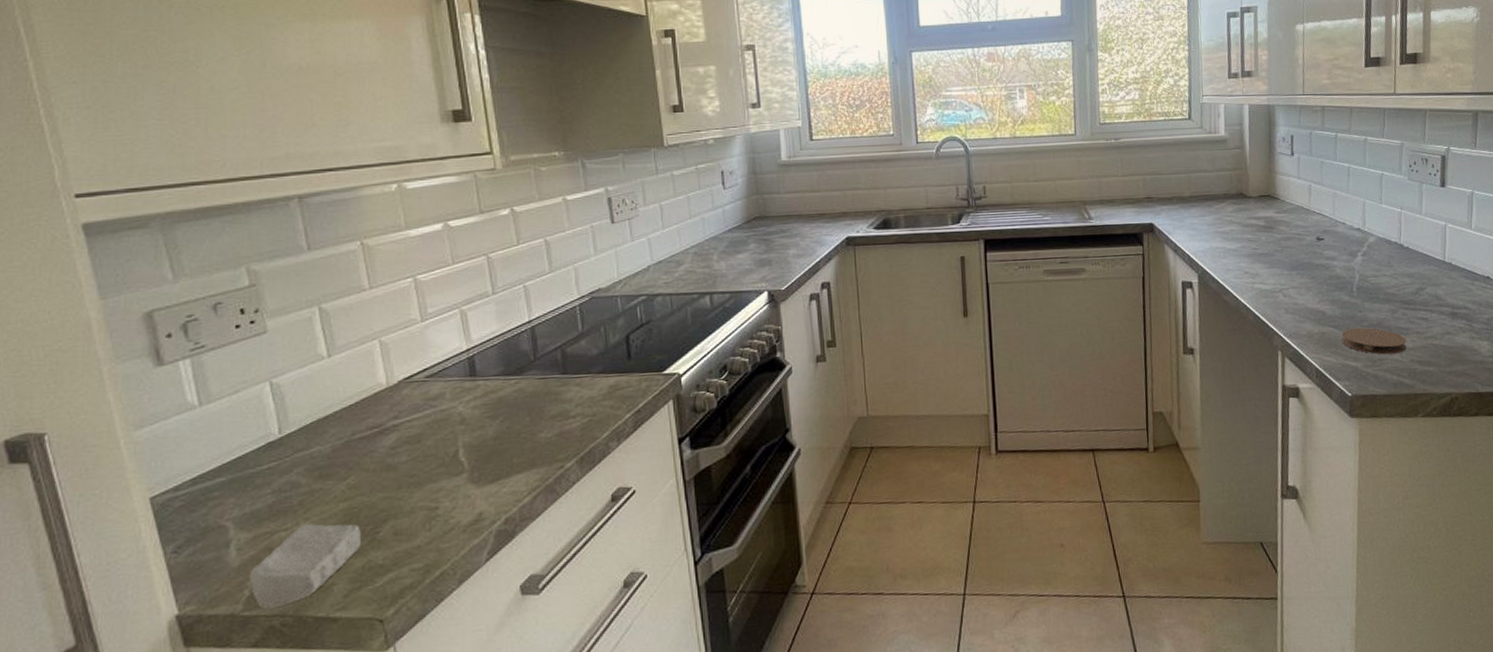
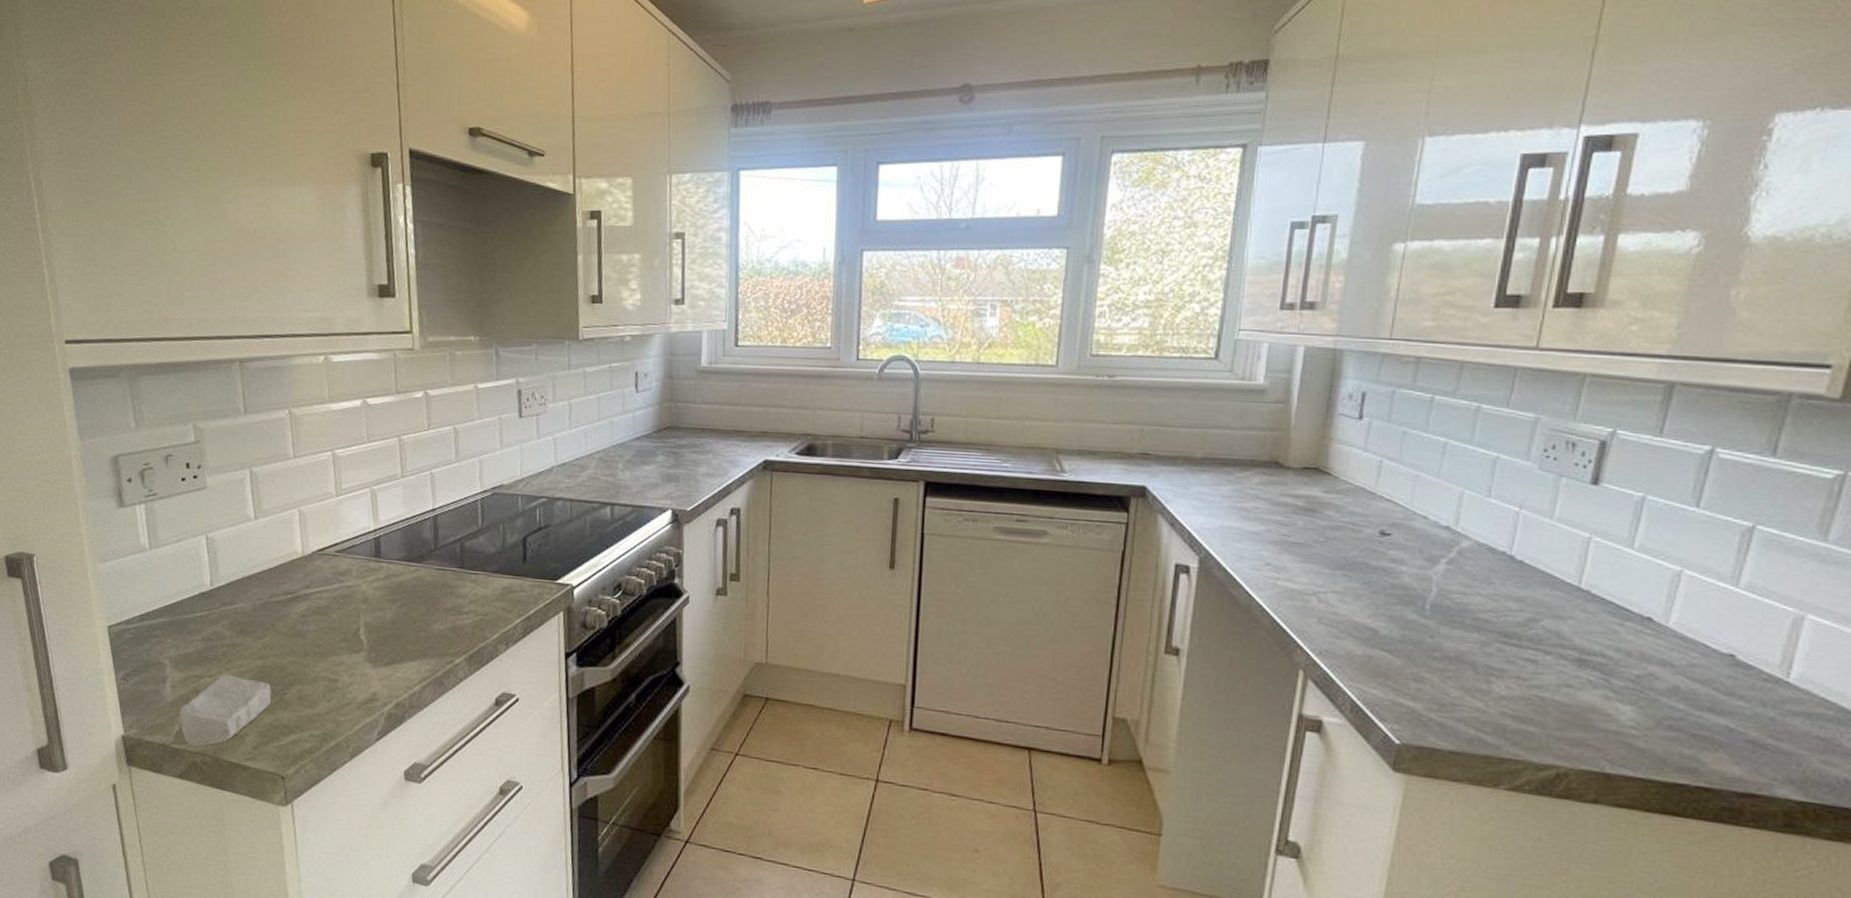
coaster: present [1341,327,1407,355] -> none [1397,656,1499,701]

